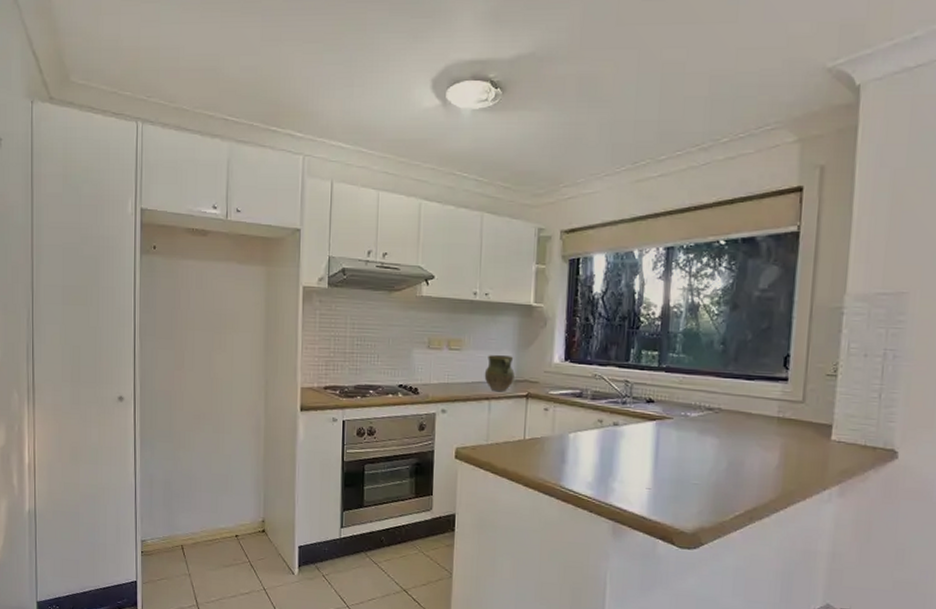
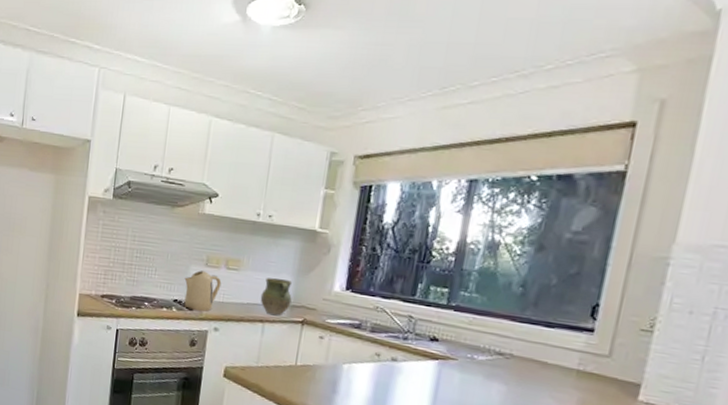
kettle: none [408,353,445,394] -> present [184,270,222,312]

